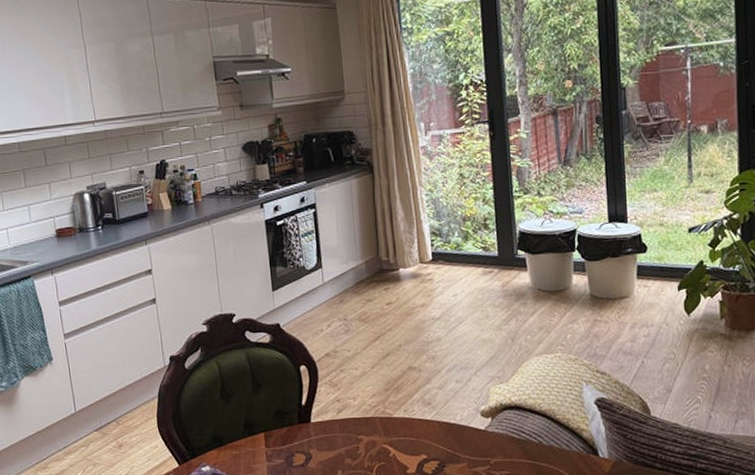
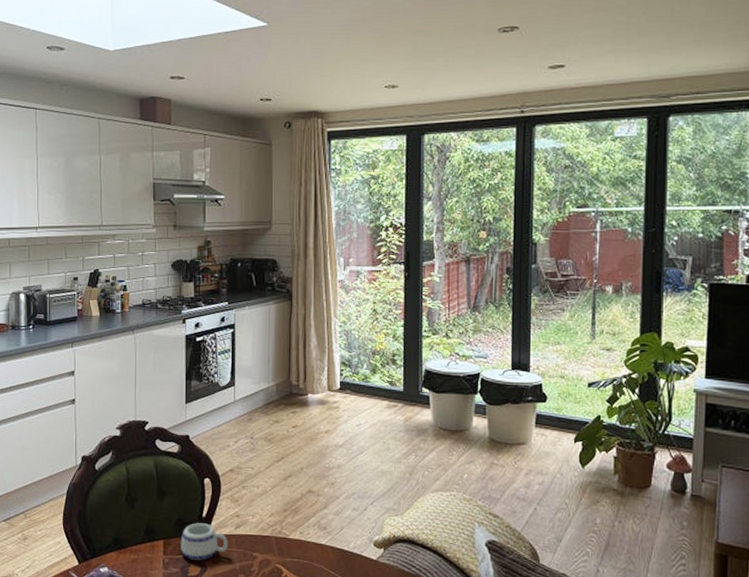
mug: none [282,411,332,449] -> present [180,523,228,560]

